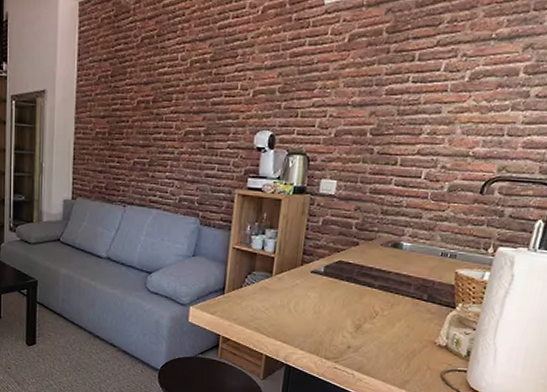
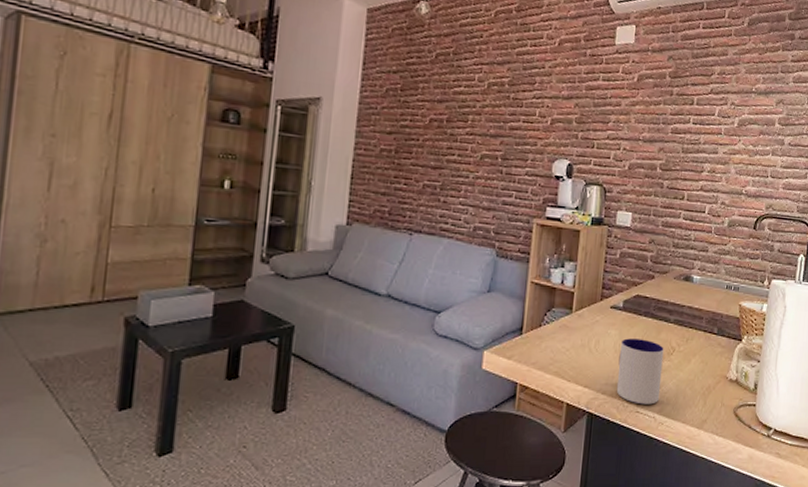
mug: none [314,301,366,363] -> present [616,338,664,405]

